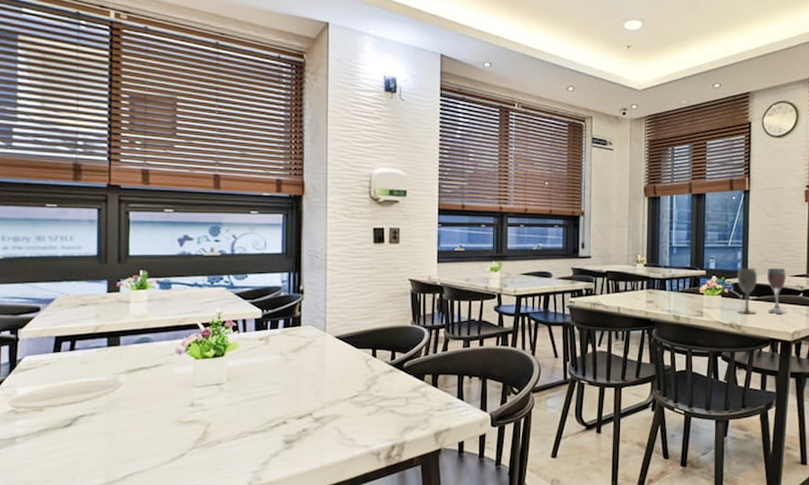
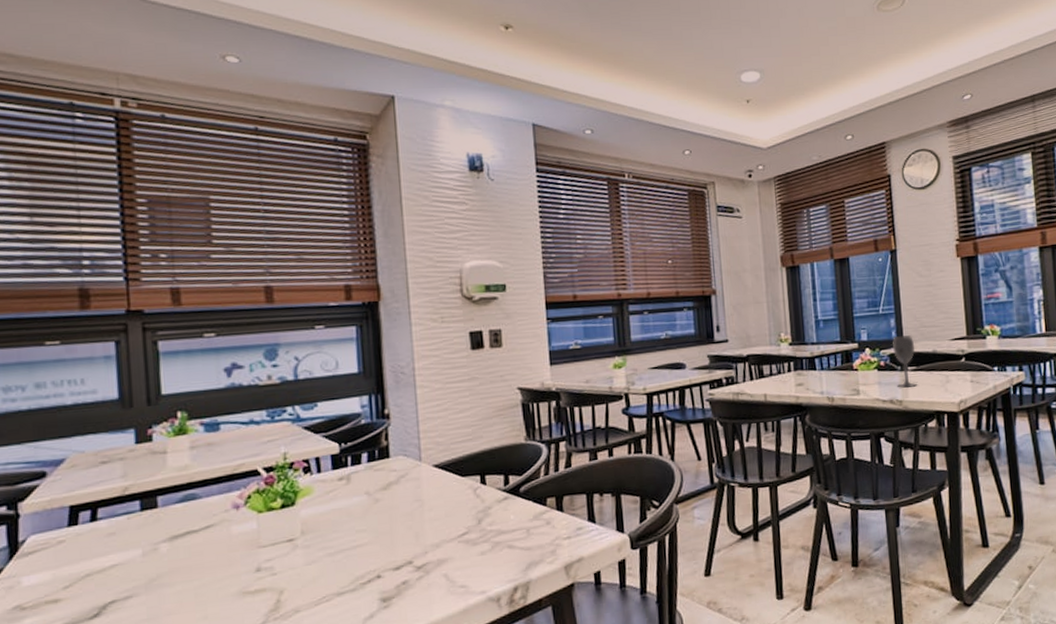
plate: present [7,379,123,409] -> none [9,551,165,604]
cup: present [766,268,787,314] -> none [924,333,949,384]

